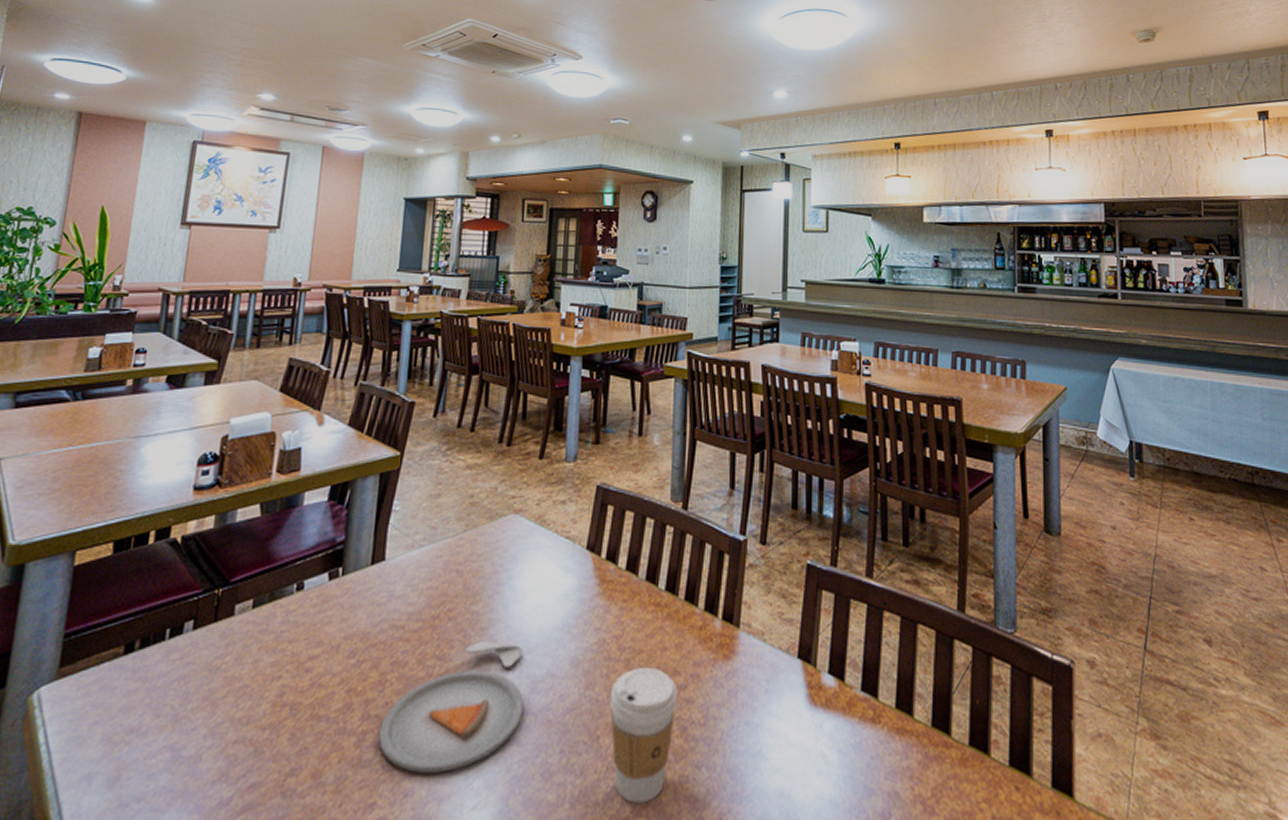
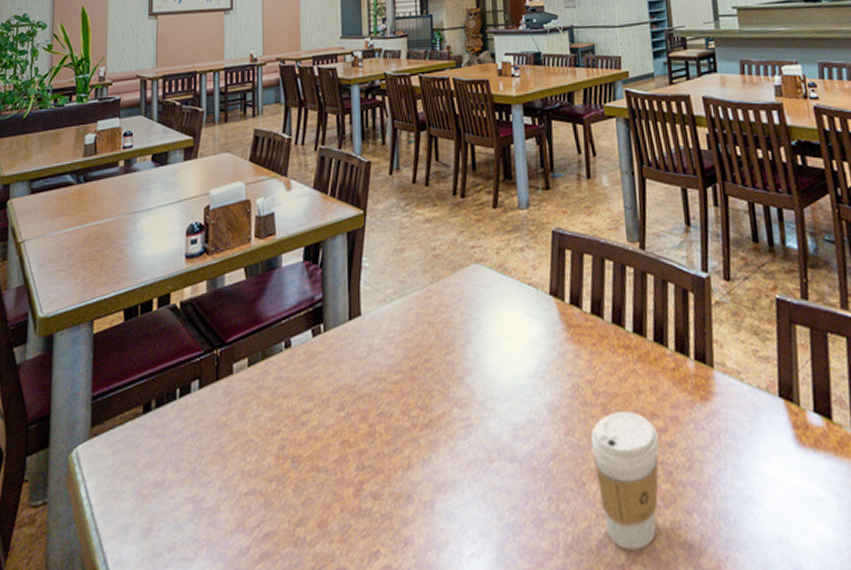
dinner plate: present [378,642,524,773] -> none [375,391,507,521]

